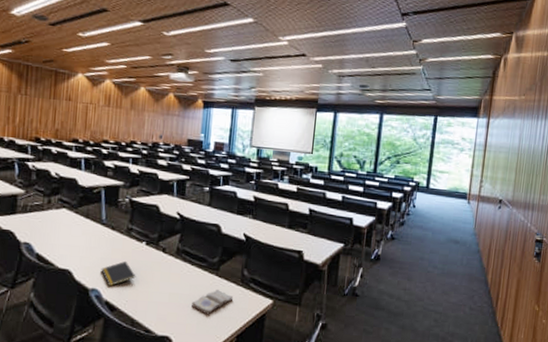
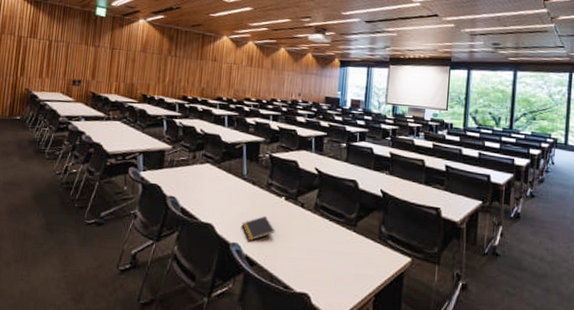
diary: present [192,289,233,315] -> none [330,245,370,272]

